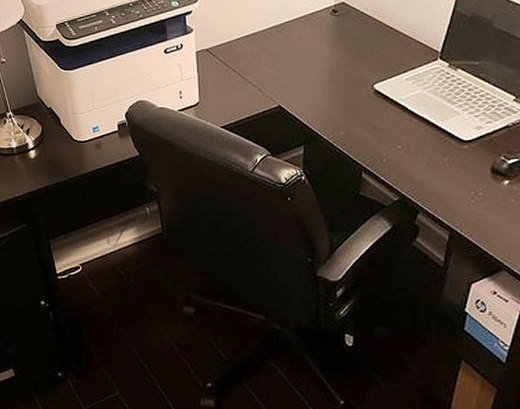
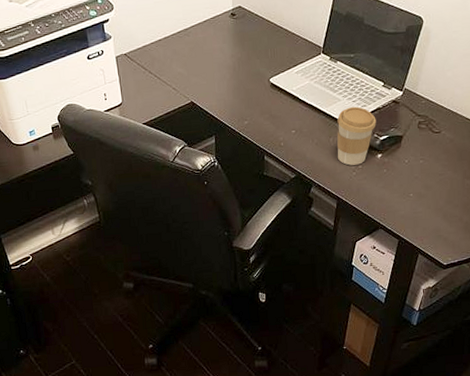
coffee cup: none [452,122,504,191] -> present [337,106,376,166]

